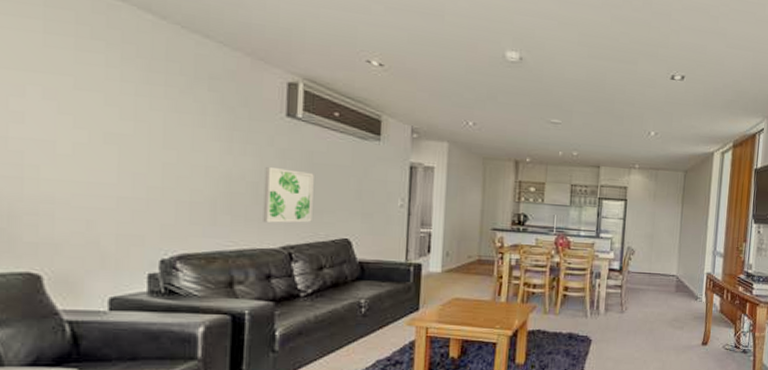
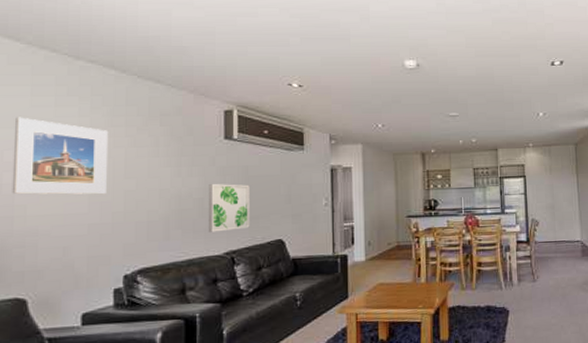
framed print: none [20,57,144,165] -> present [12,117,109,195]

